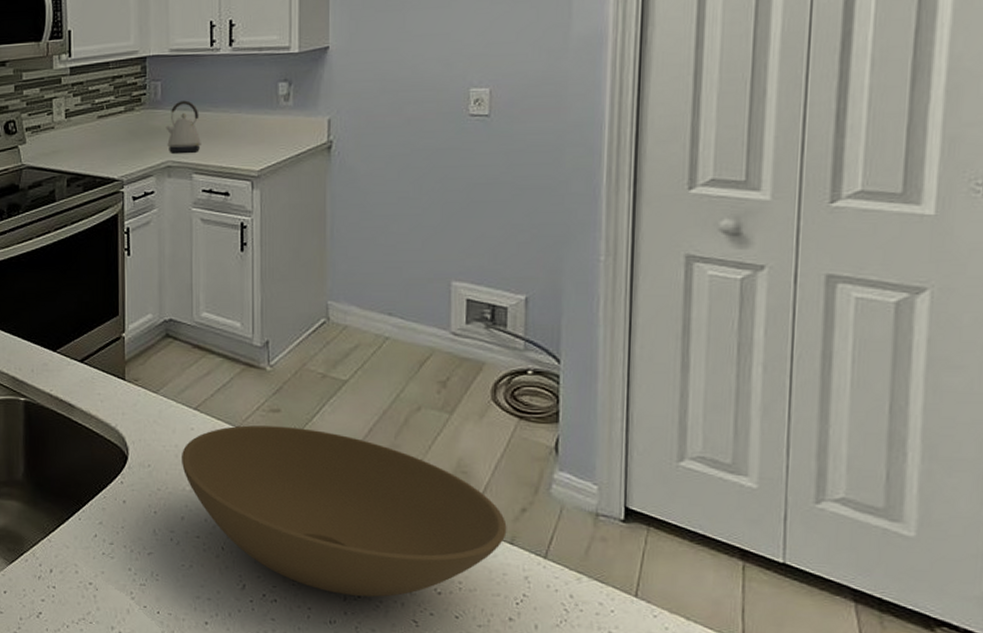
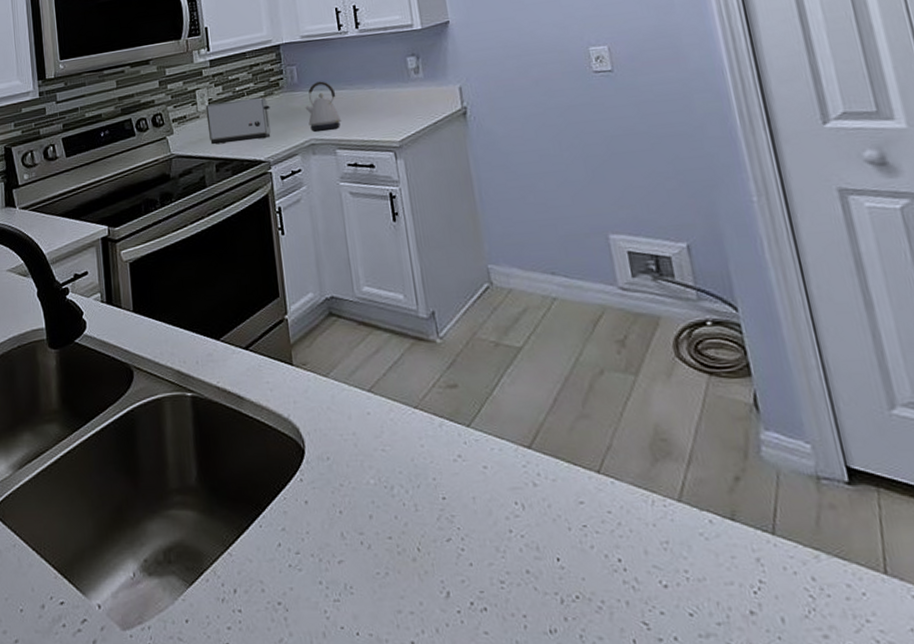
toaster: none [61,112,129,159] -> present [205,97,271,145]
bowl: present [180,425,507,597] -> none [360,402,725,598]

